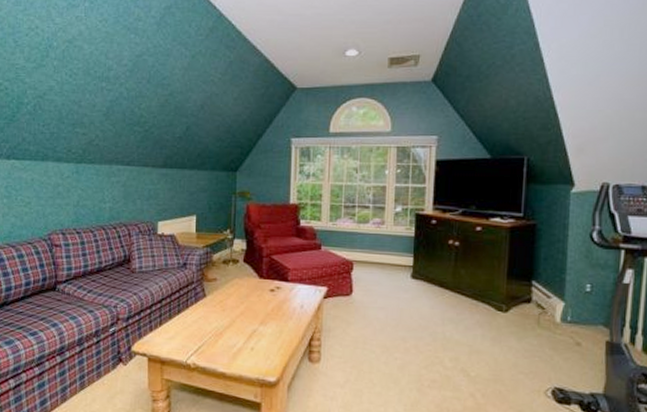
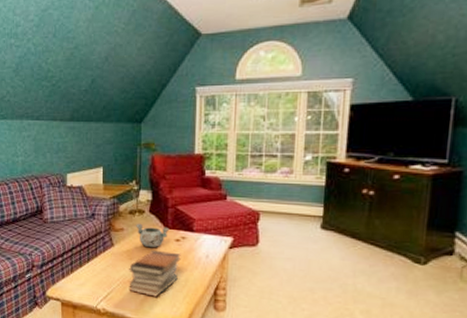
book stack: none [220,300,276,350] -> present [128,249,181,297]
decorative bowl: none [230,273,264,299] -> present [136,223,170,248]

